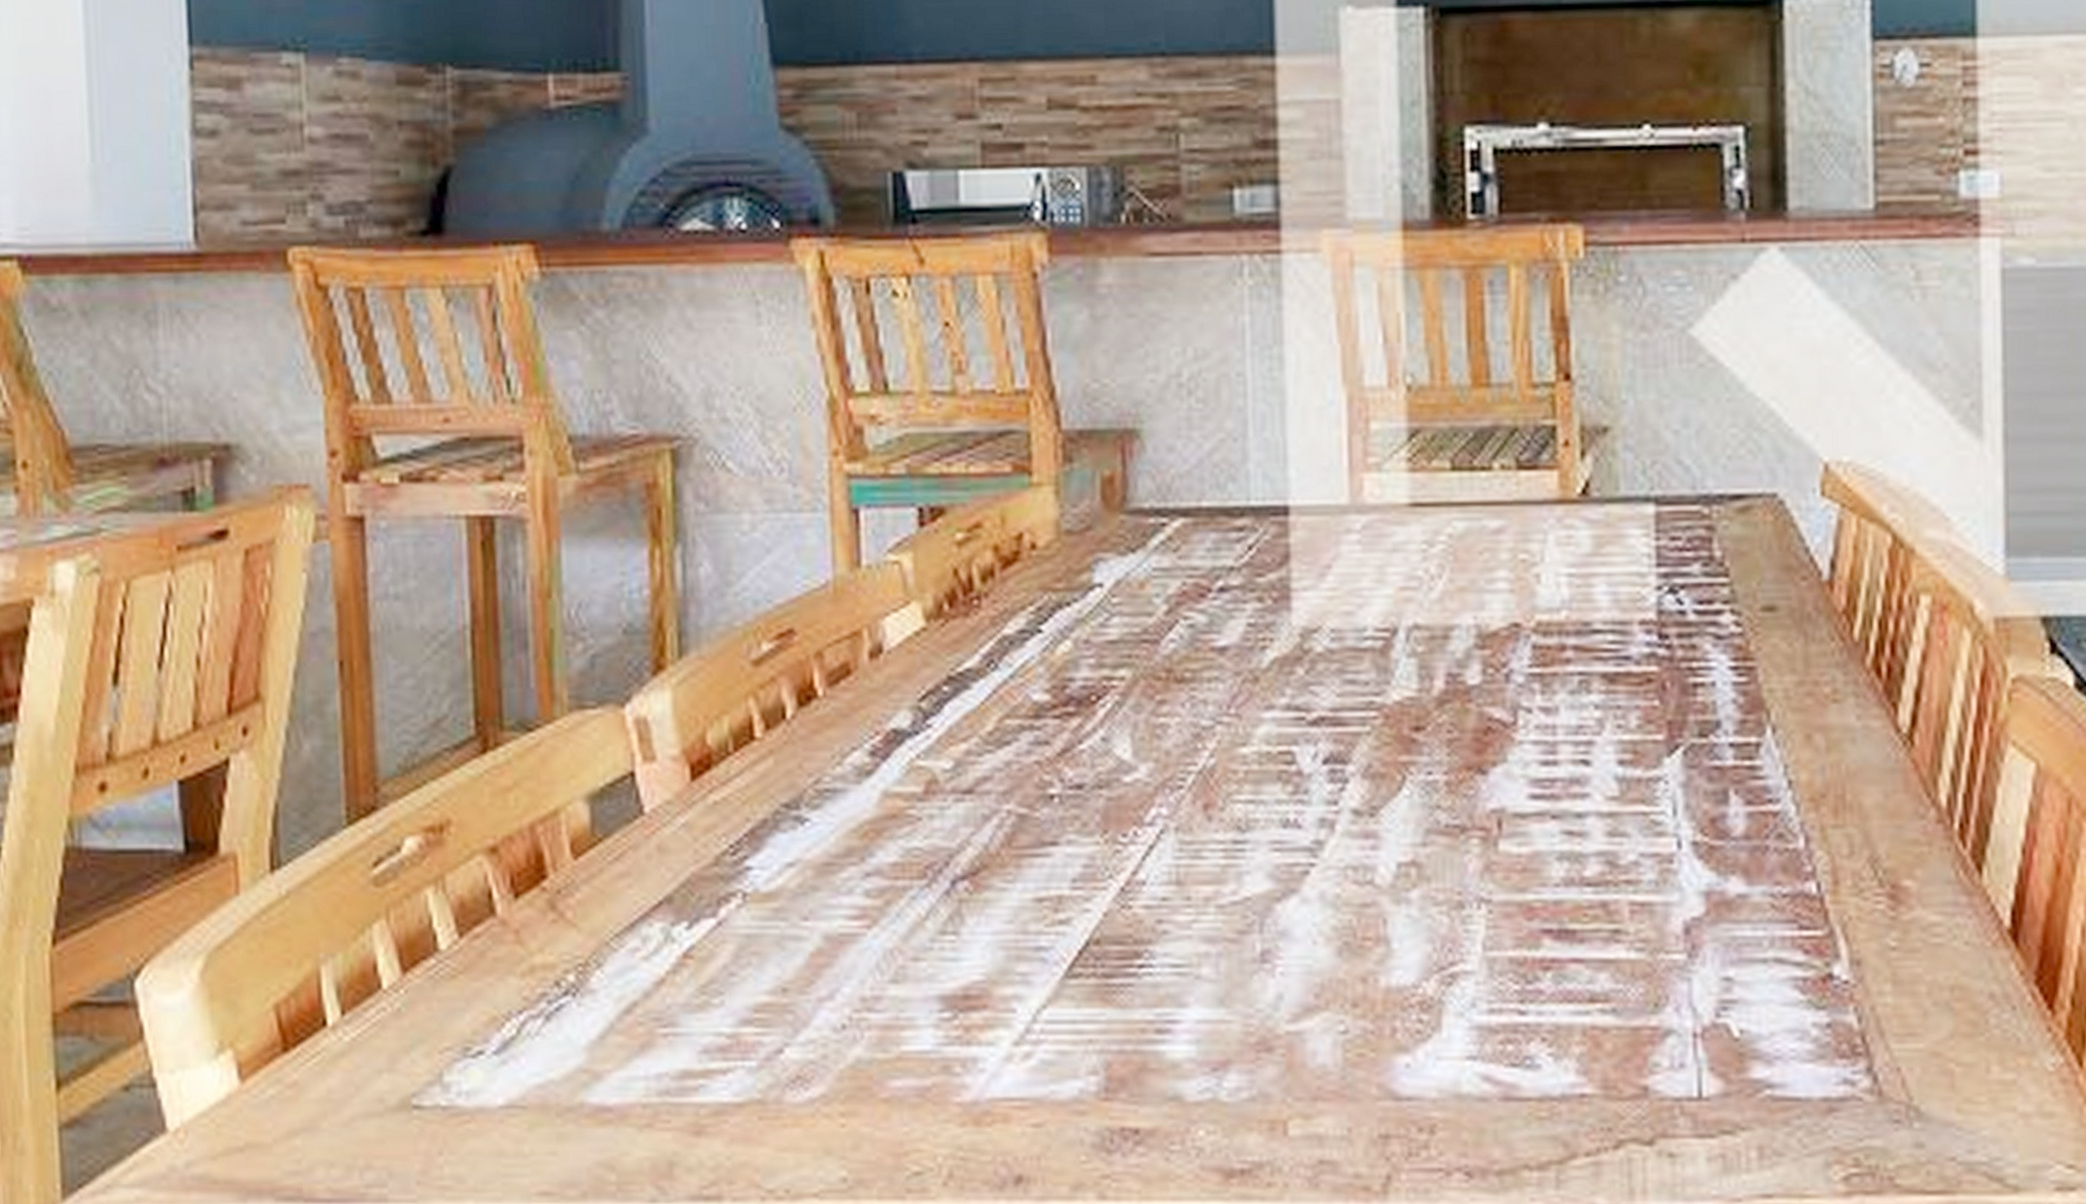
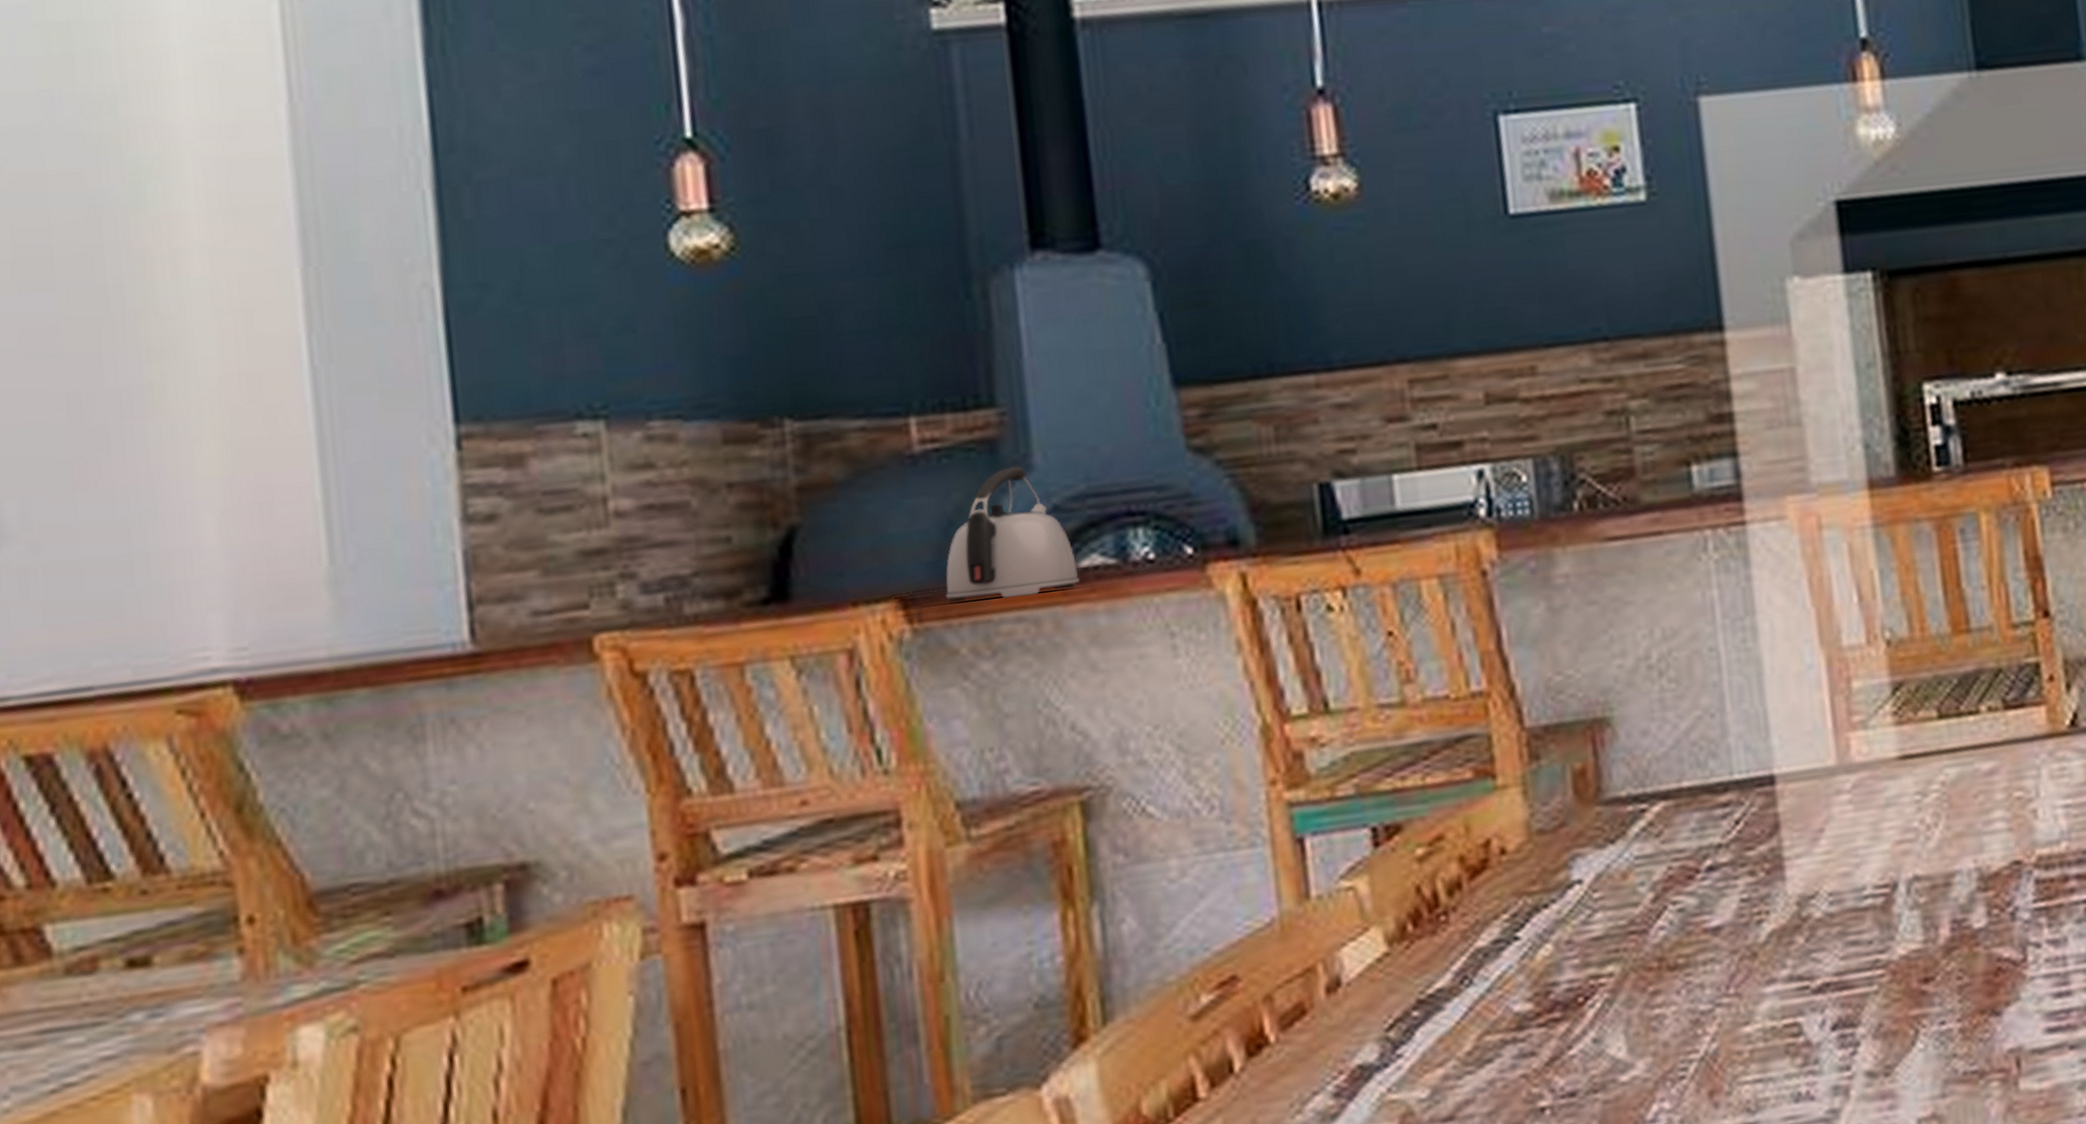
kettle: none [569,129,682,252] -> present [945,466,1080,603]

